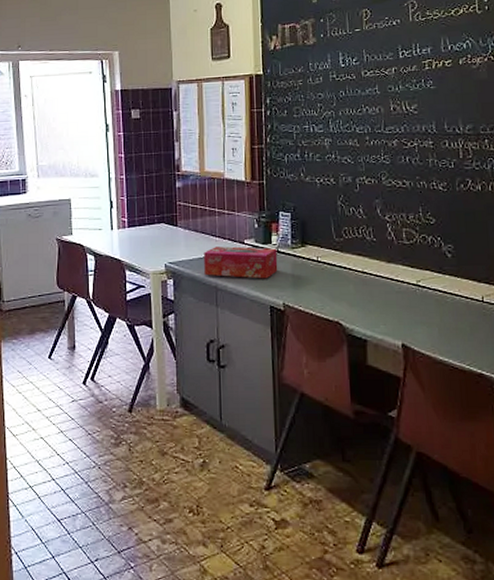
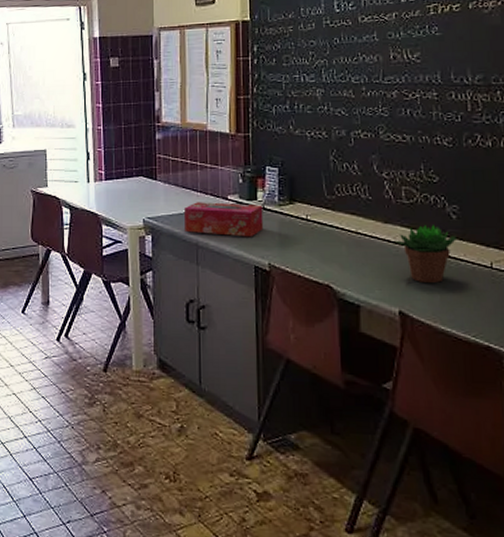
succulent plant: none [396,262,452,317] -> present [394,224,456,283]

